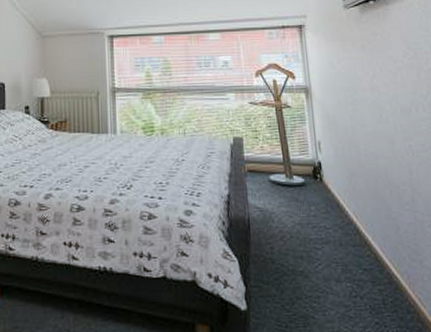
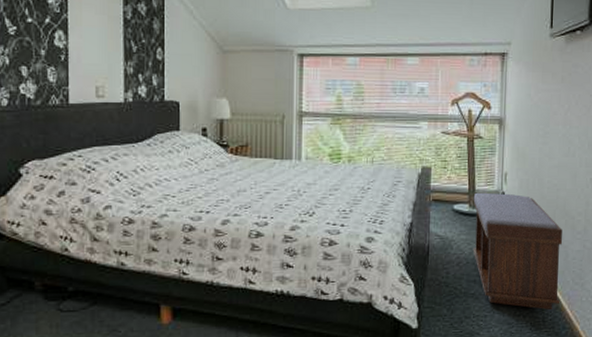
bench: none [288,162,400,291] -> present [473,192,562,311]

